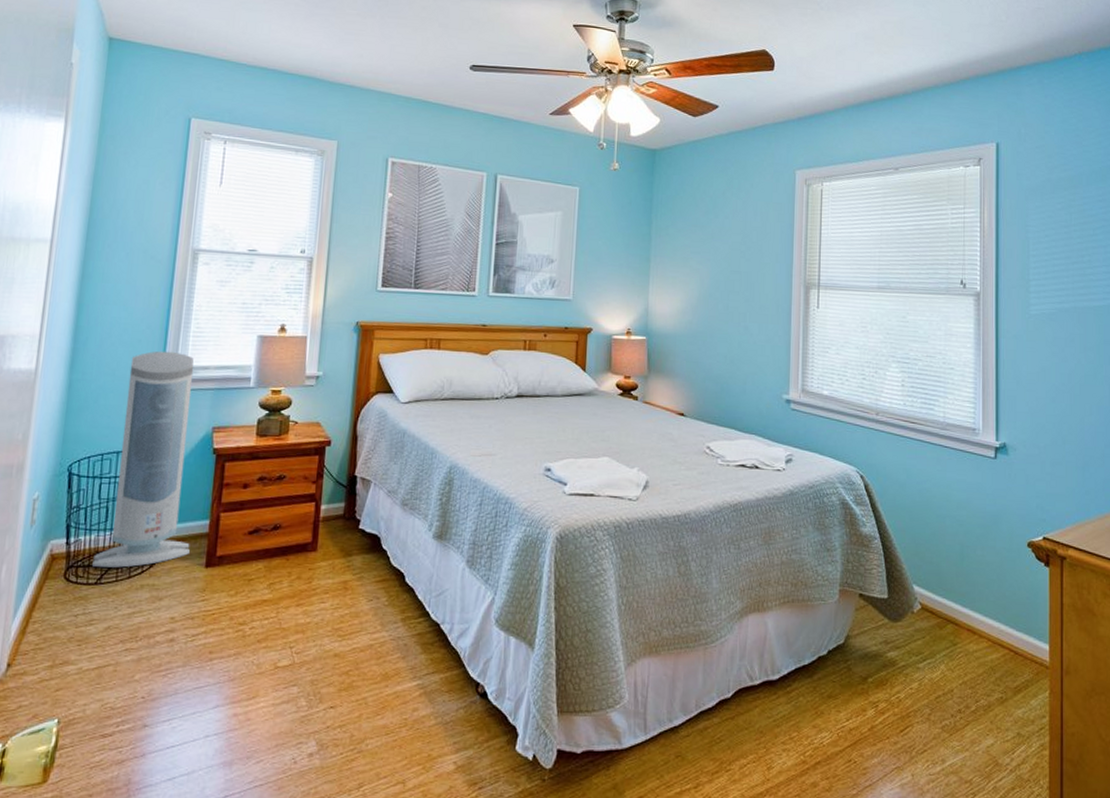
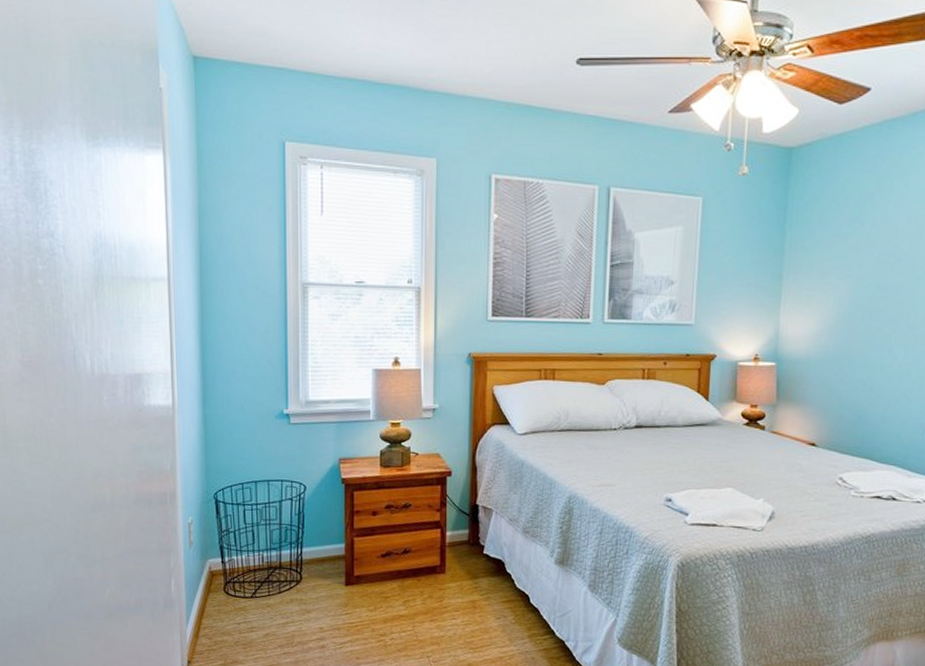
air purifier: present [92,351,194,568] -> none [247,386,330,584]

